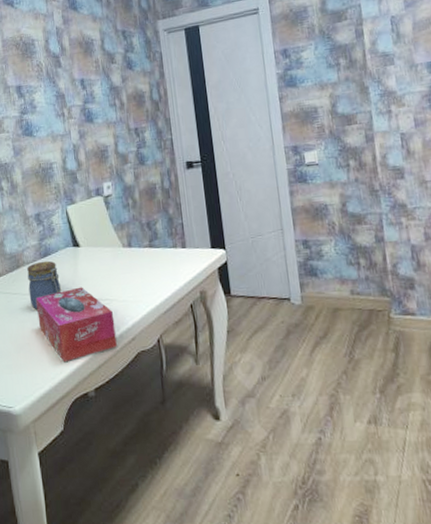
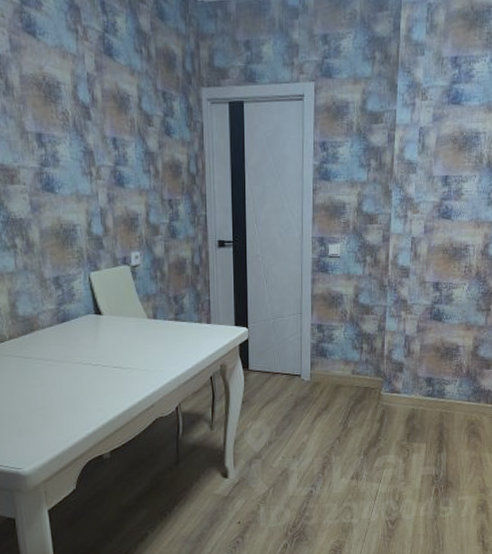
jar: present [27,260,62,309] -> none [42,326,80,374]
tissue box: present [35,287,117,363] -> none [50,354,135,427]

